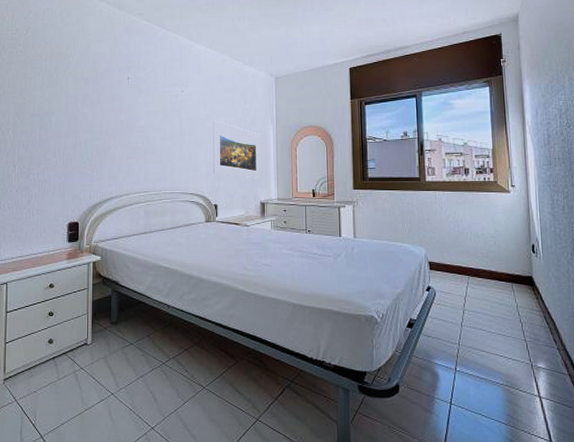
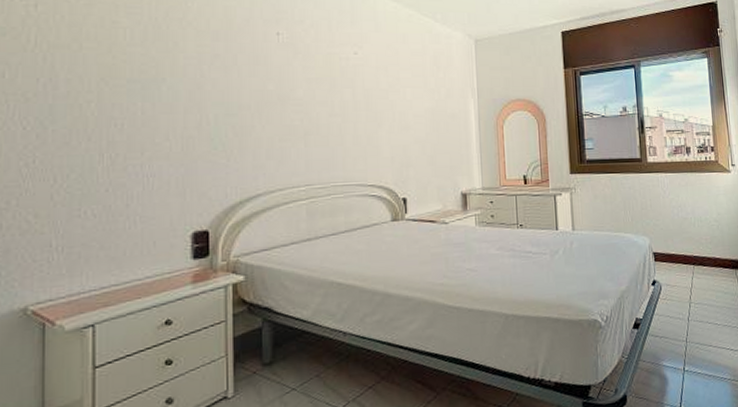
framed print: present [213,120,261,179] -> none [397,91,461,164]

